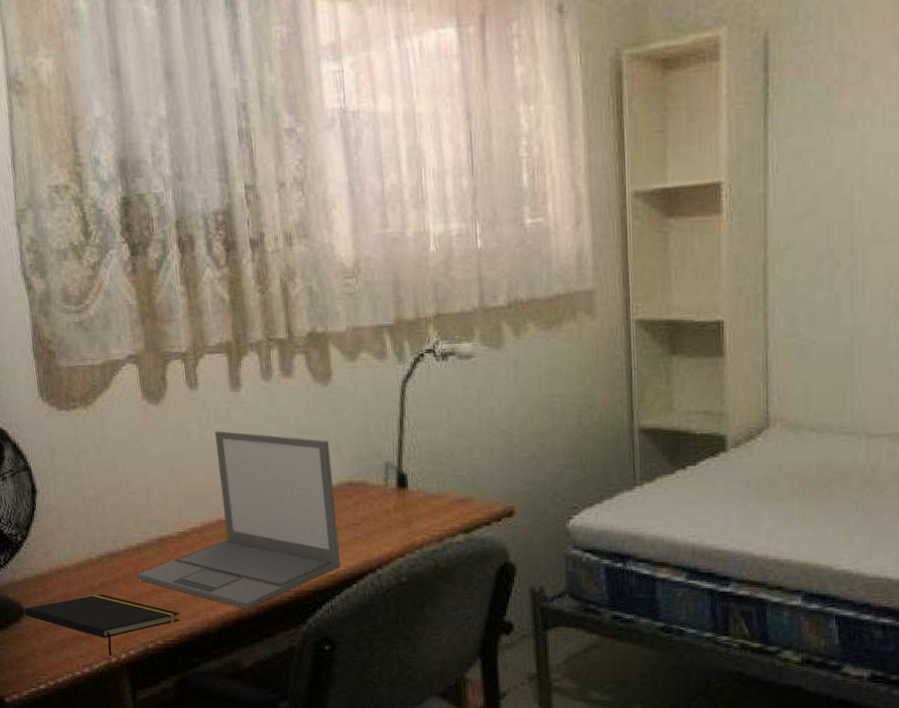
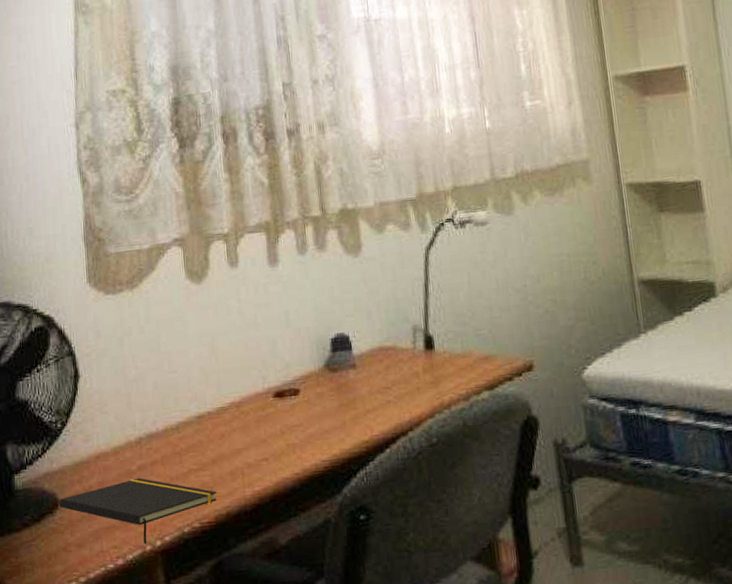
laptop: present [137,430,341,609] -> none [175,305,374,483]

